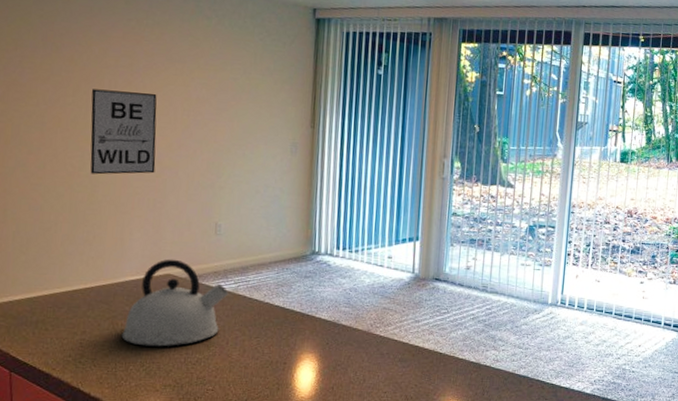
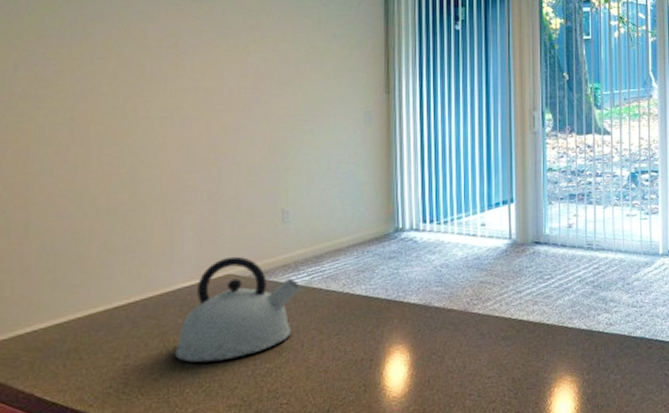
wall art: present [90,89,157,175] -> none [130,74,209,171]

